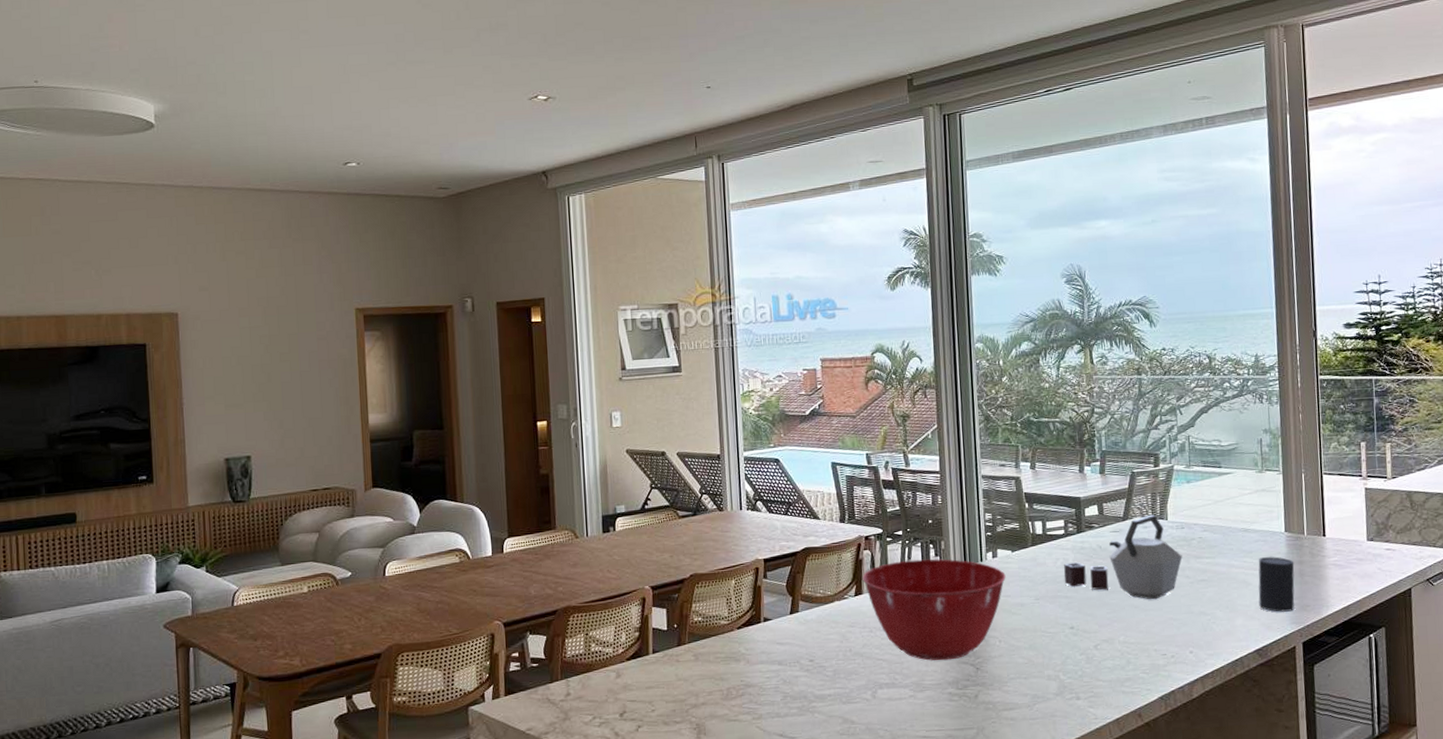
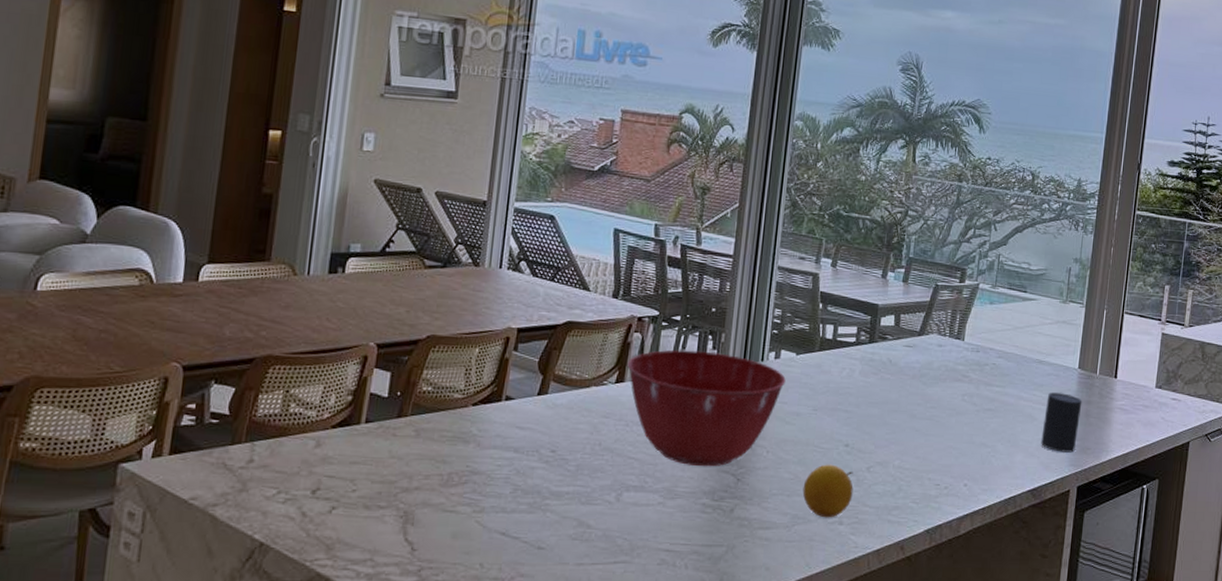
fruit: none [1037,646,1085,695] -> present [802,464,854,518]
kettle: present [1063,514,1182,600] -> none [846,332,973,425]

